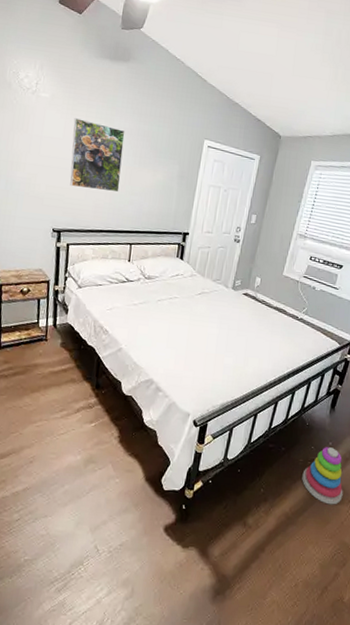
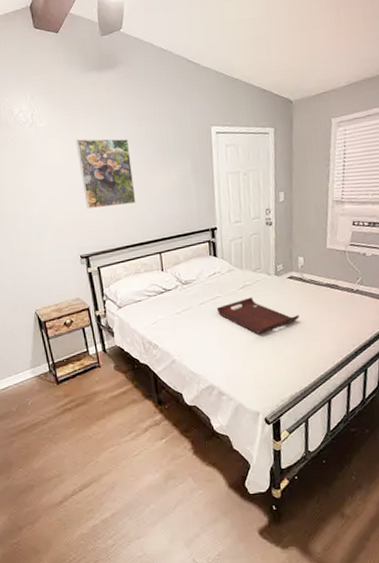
serving tray: none [171,304,246,340] -> present [216,297,299,334]

